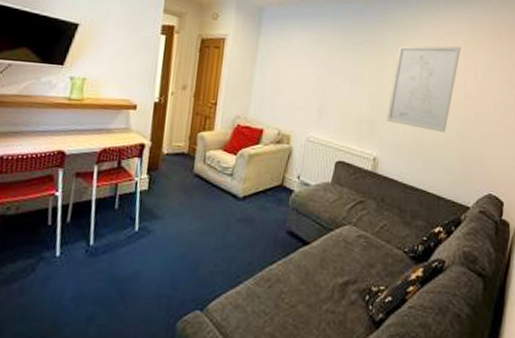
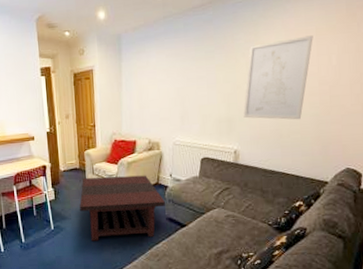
coffee table: none [178,167,288,255] -> present [79,175,165,241]

